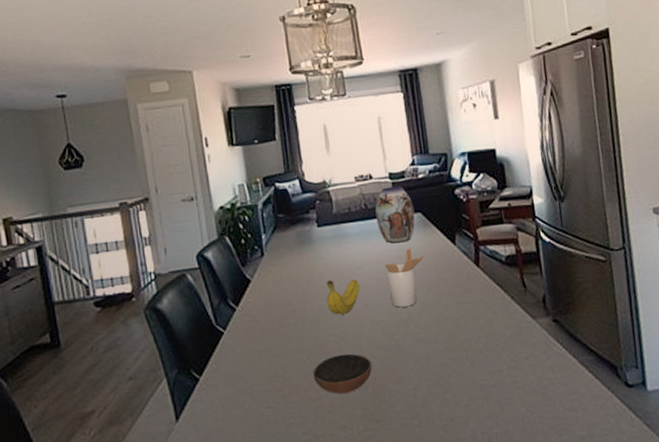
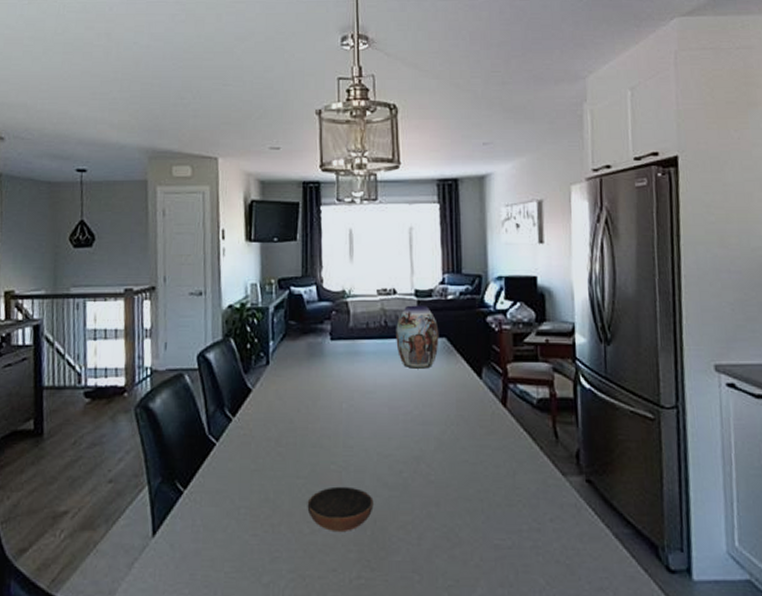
fruit: present [326,279,360,315] -> none [331,401,369,441]
utensil holder: present [385,248,425,308] -> none [401,376,446,442]

